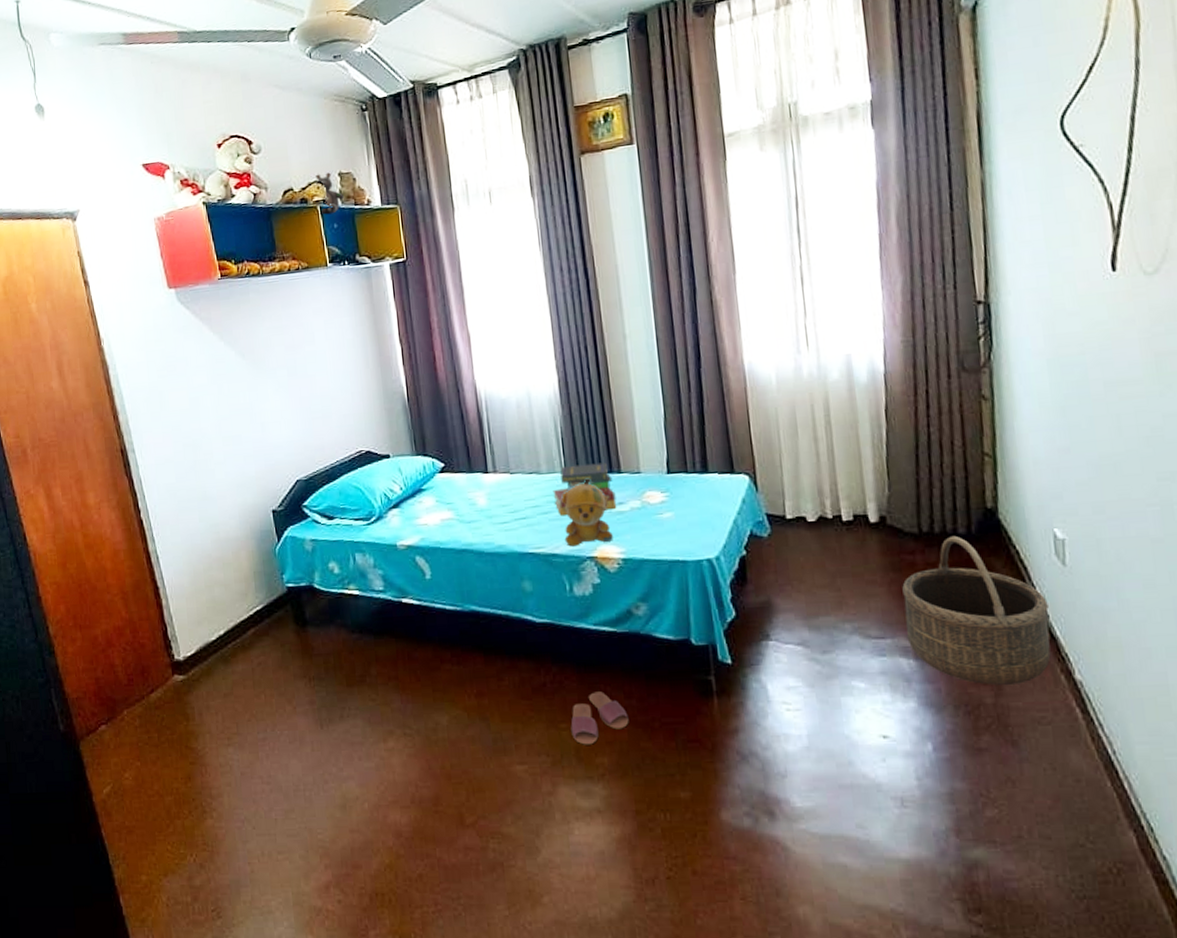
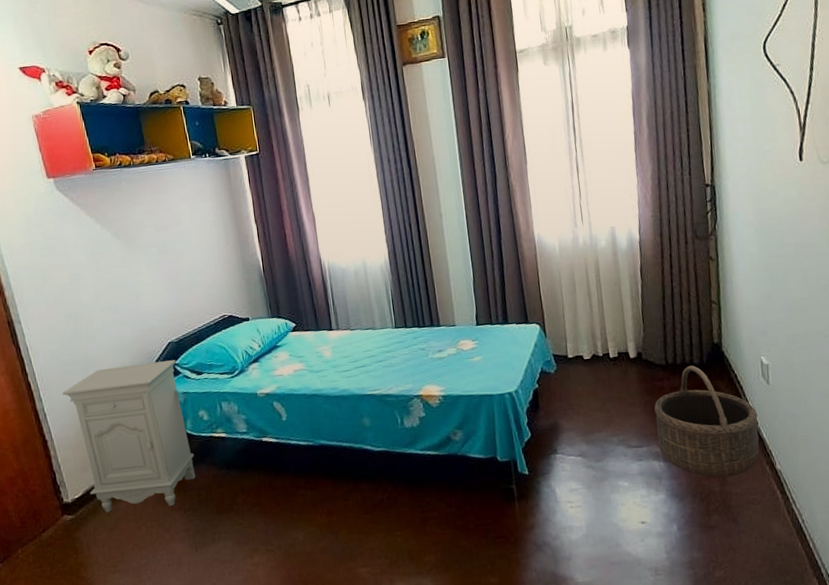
nightstand: none [176,501,324,675] -> present [62,360,196,512]
stuffed animal: present [316,172,344,215] -> none [178,77,204,114]
books: present [552,462,617,515] -> none [385,318,437,363]
stuffed bear: present [561,478,613,547] -> none [393,331,435,388]
slippers: present [570,691,629,745] -> none [404,503,450,548]

